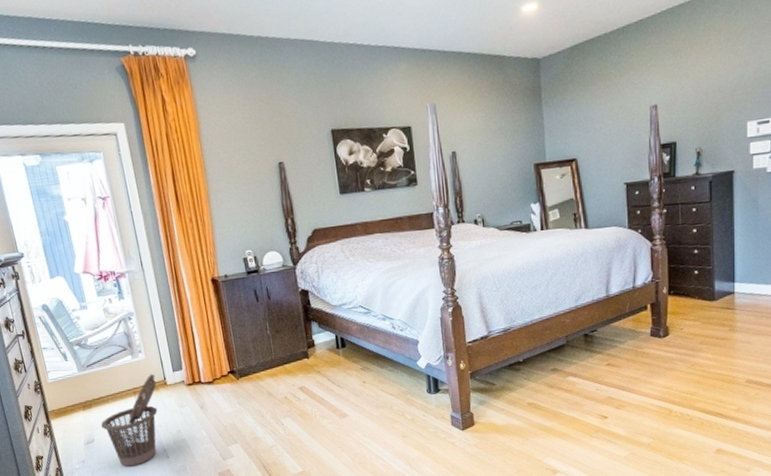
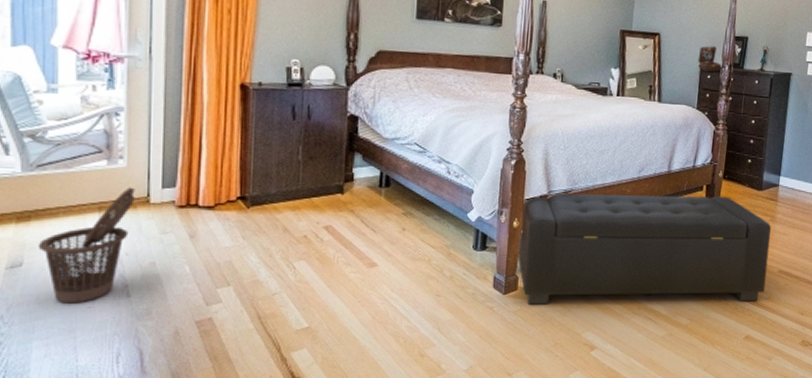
ottoman: none [466,312,732,438] -> present [518,193,772,305]
jewelry box: none [622,159,650,189] -> present [697,46,722,73]

